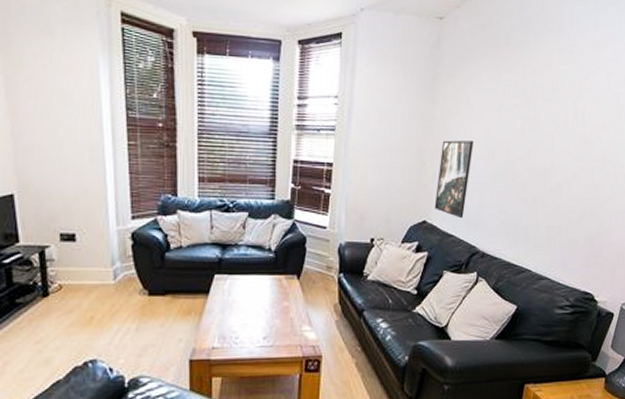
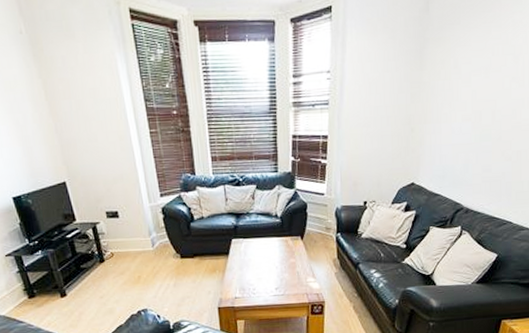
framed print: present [434,140,474,219] -> none [422,104,461,179]

